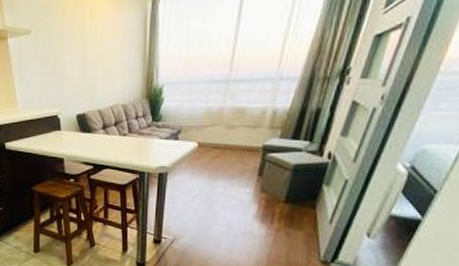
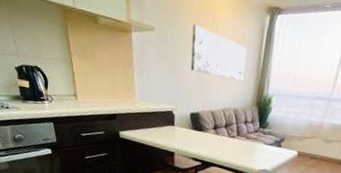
wall art: none [70,21,131,73] -> present [190,24,247,80]

